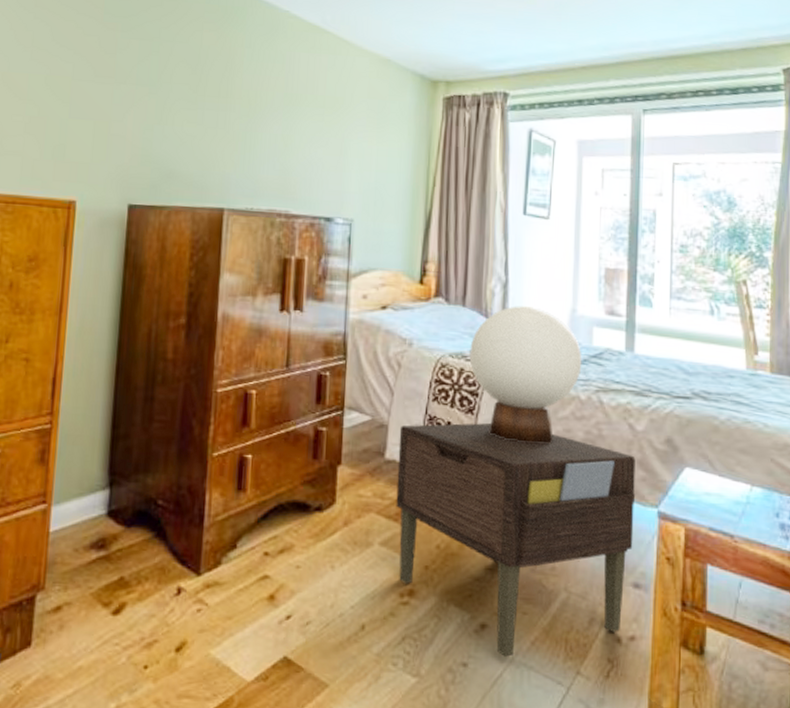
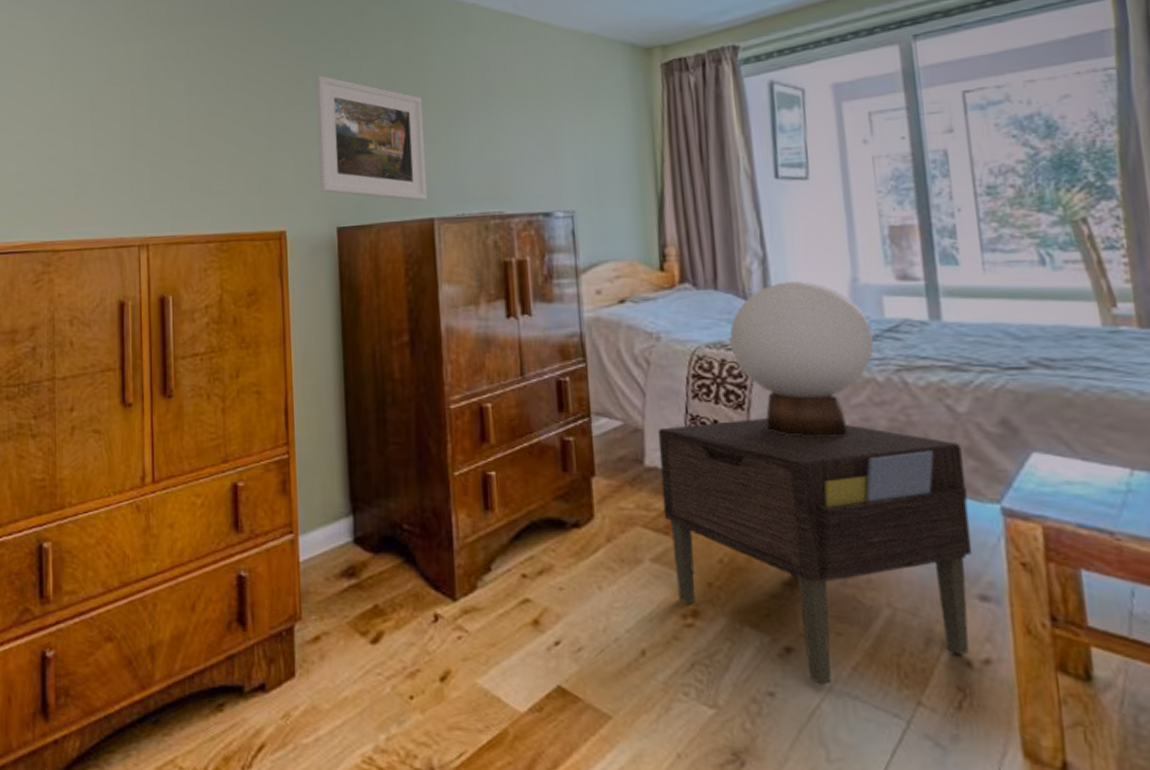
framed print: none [116,51,227,190] -> present [315,75,428,201]

